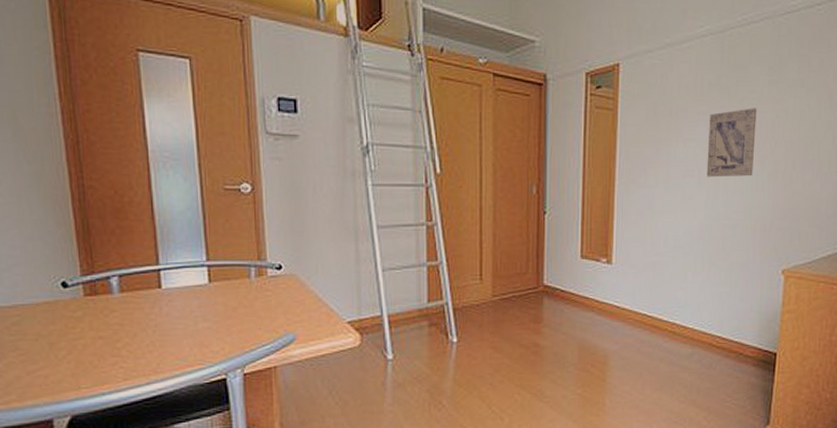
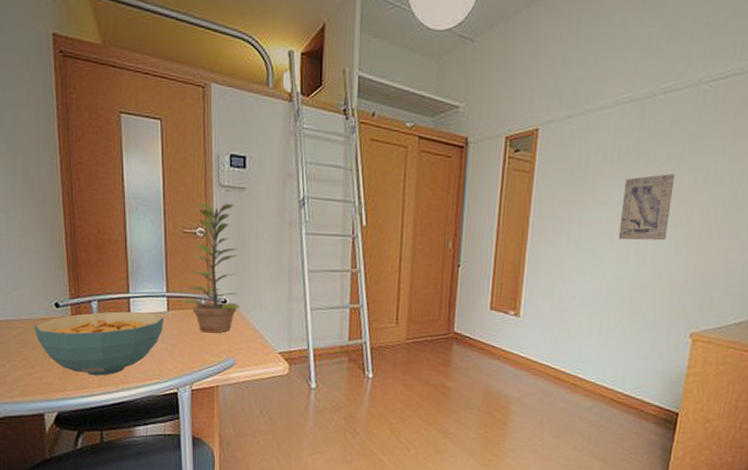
cereal bowl: none [34,286,206,367] -> present [34,311,164,376]
plant: none [226,154,299,305] -> present [182,202,241,333]

